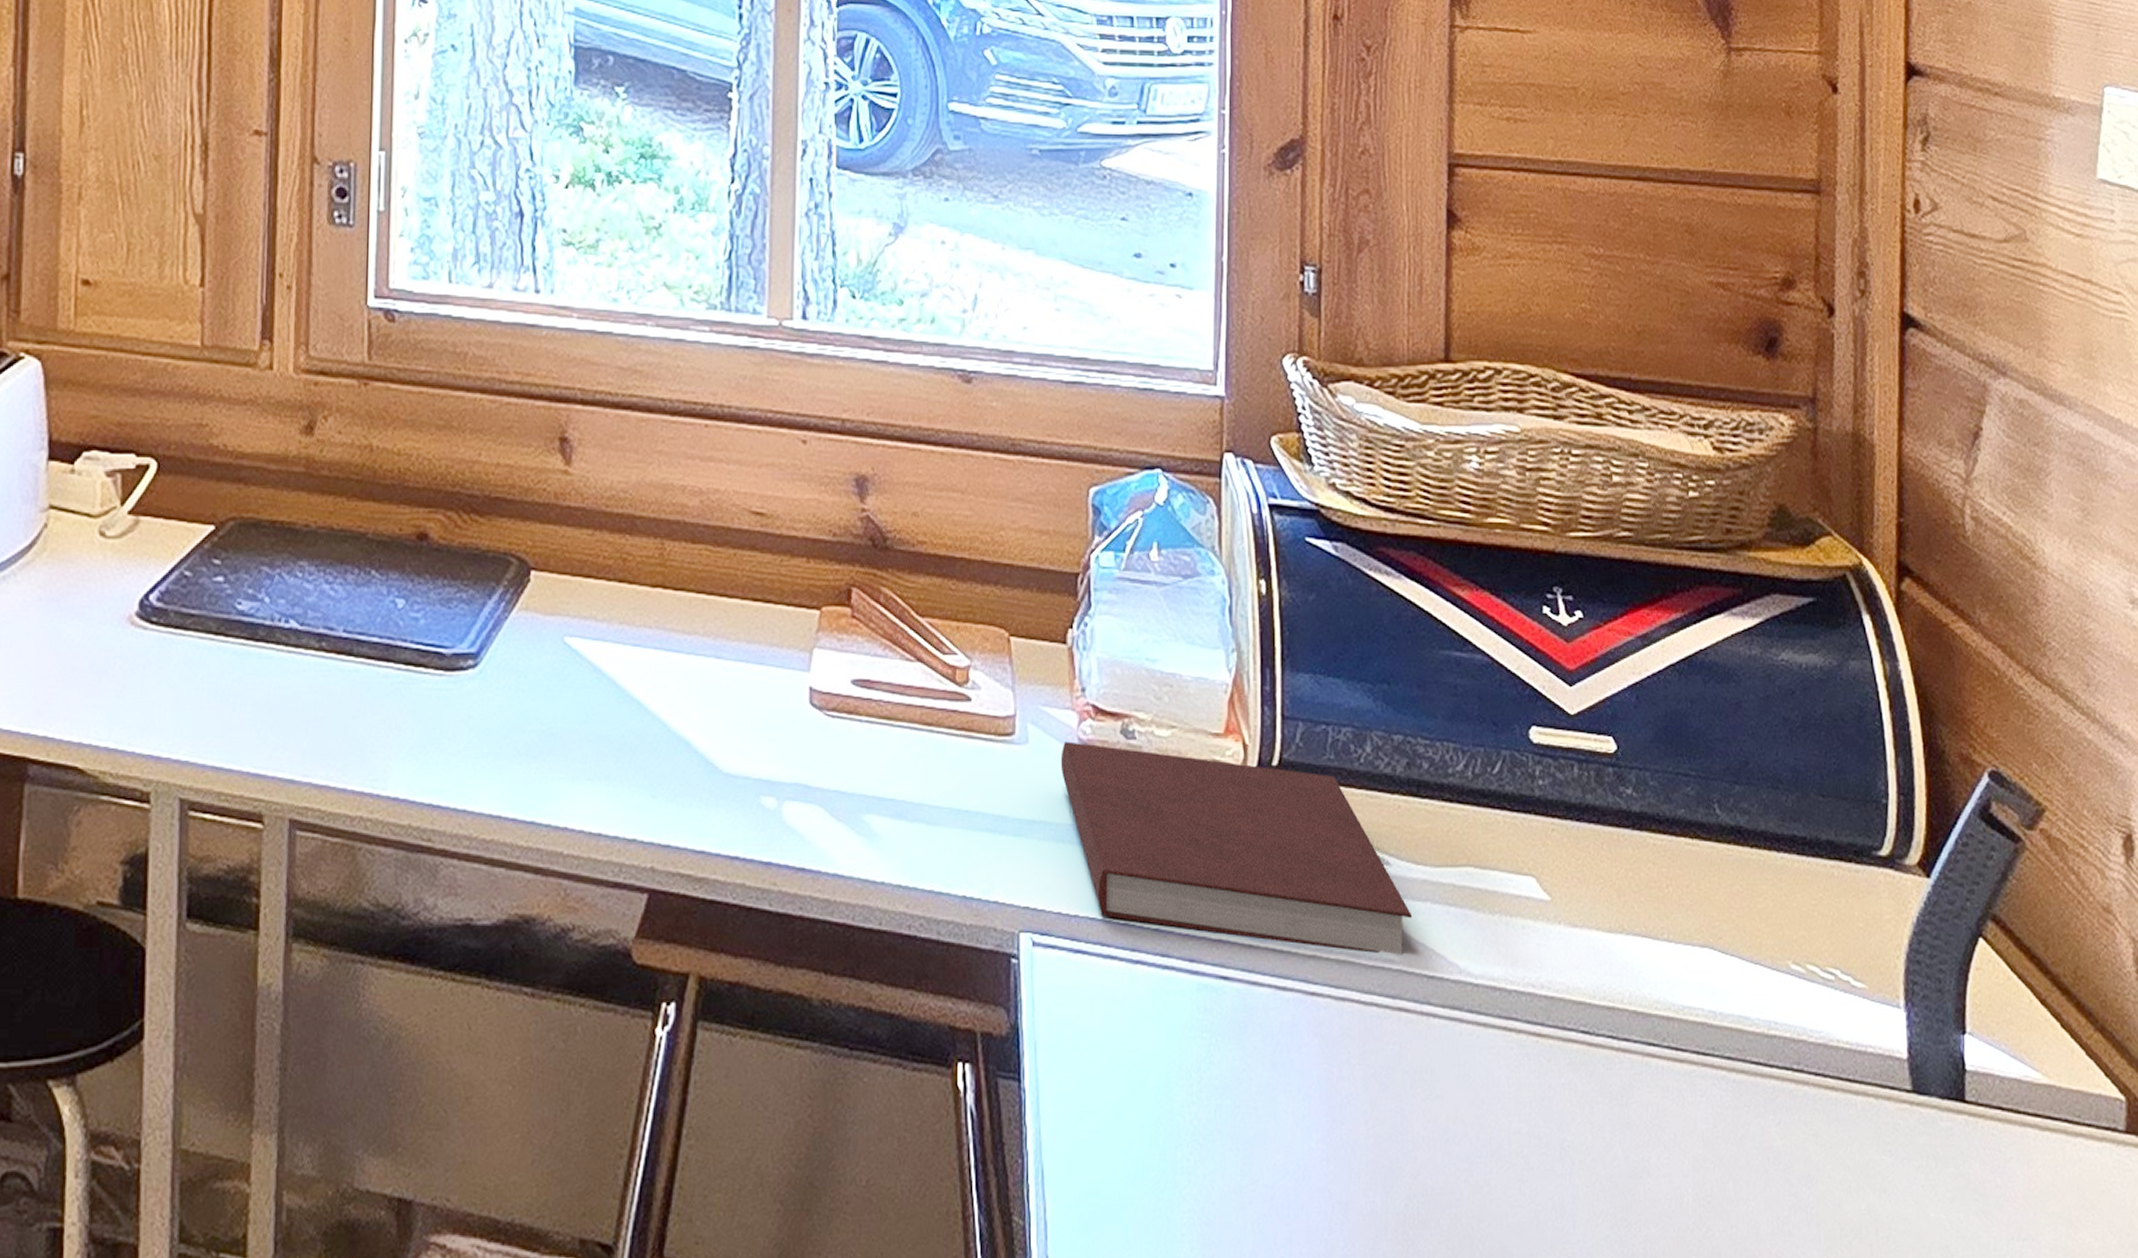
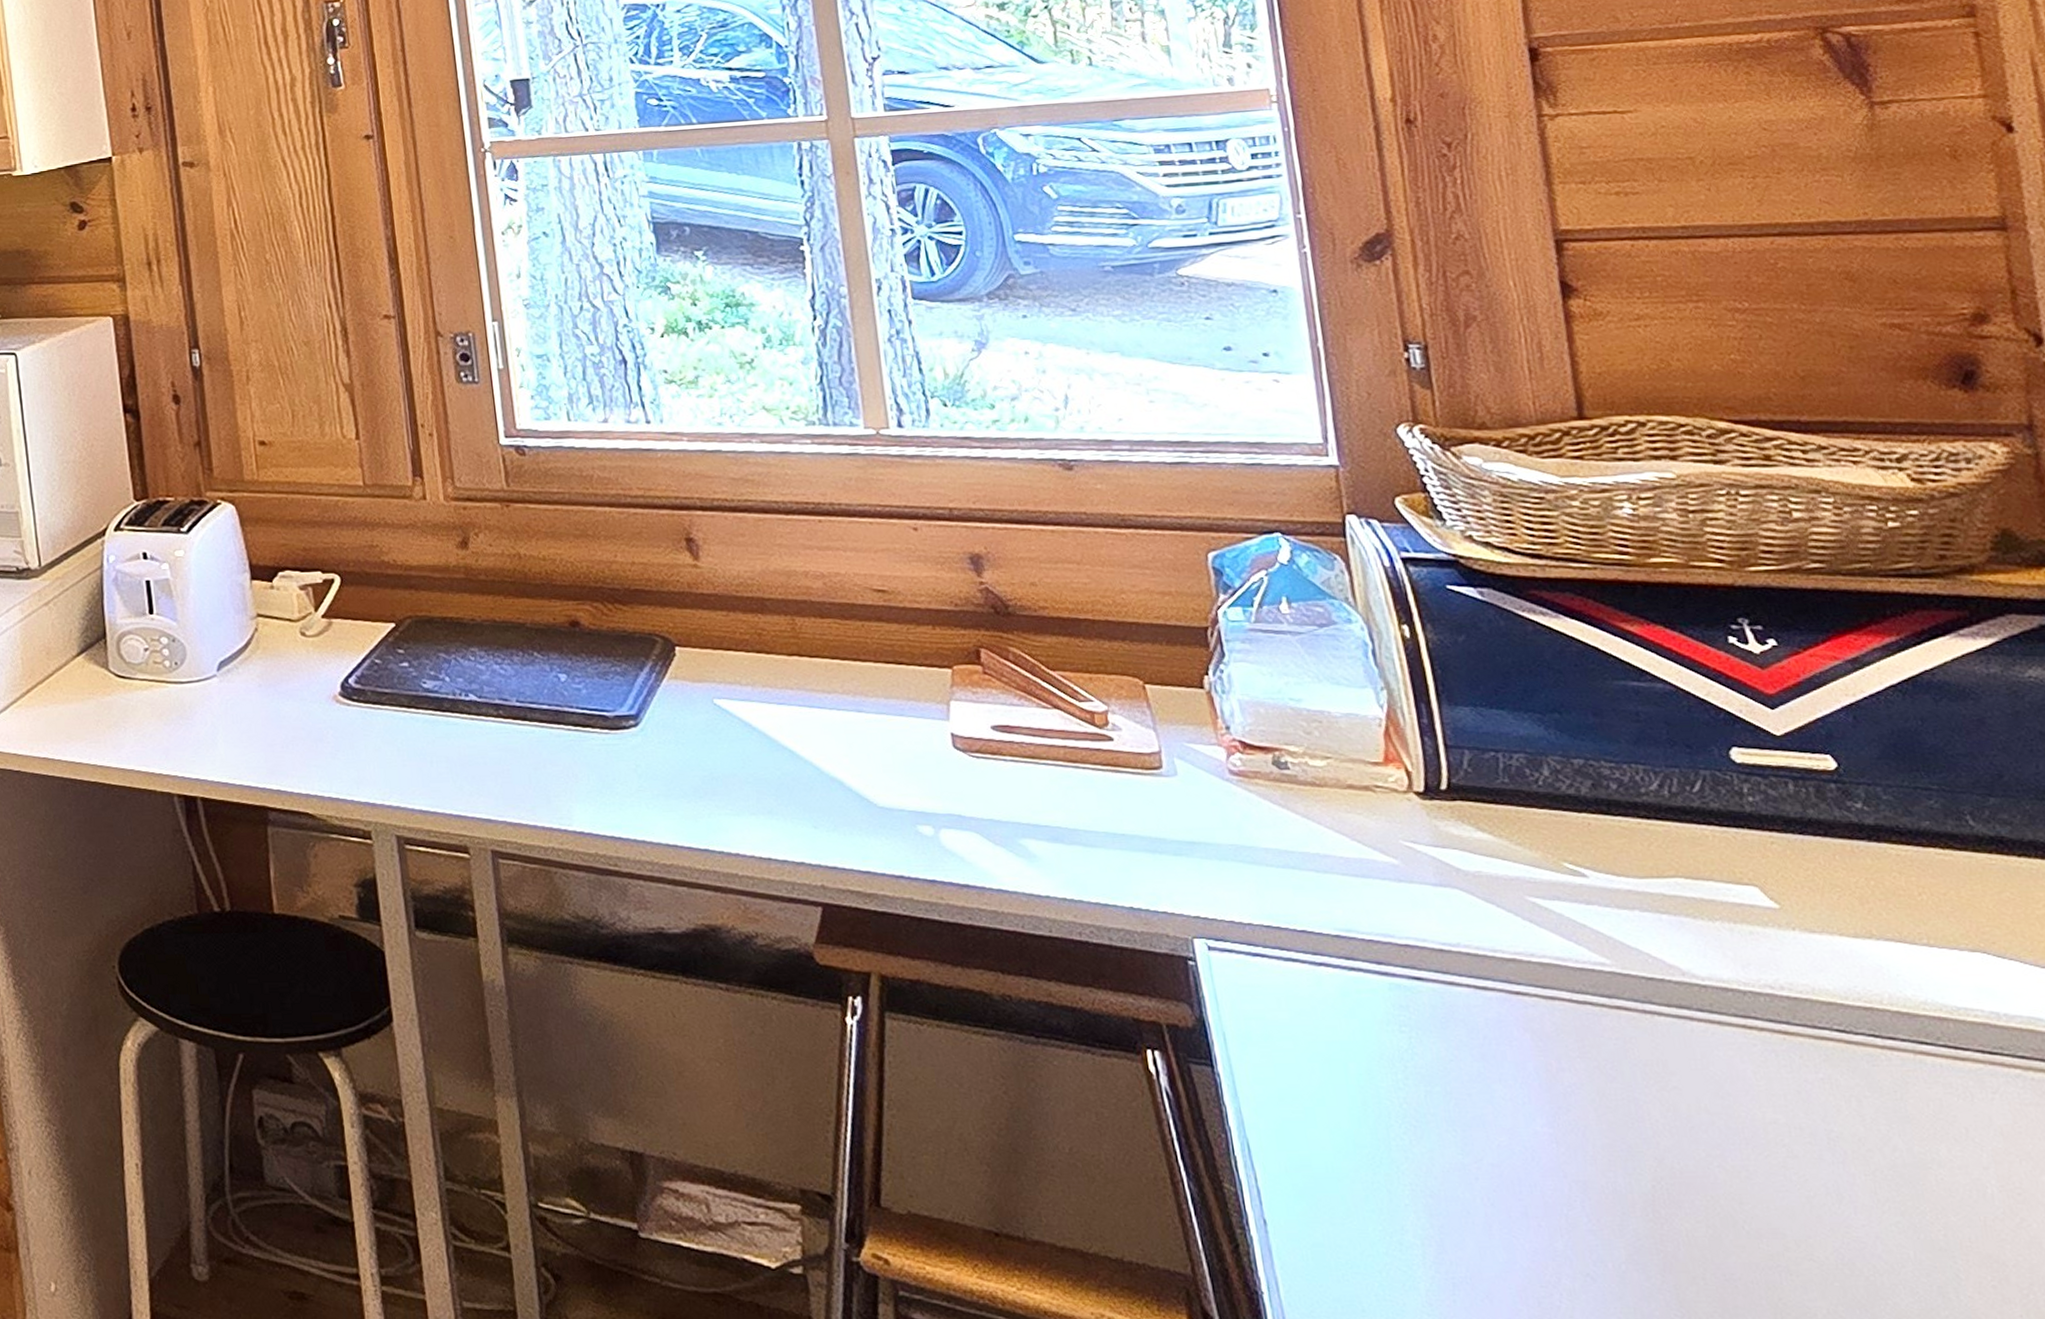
notebook: present [1060,741,1413,955] -> none [1212,773,1620,959]

